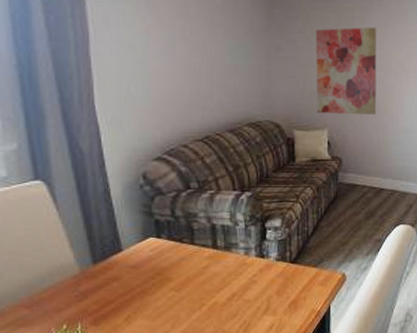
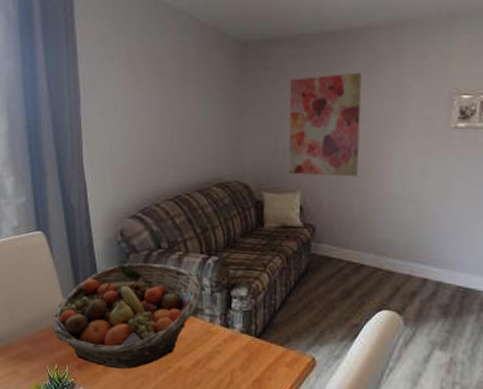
fruit basket: none [58,205,234,317] -> present [53,263,201,369]

